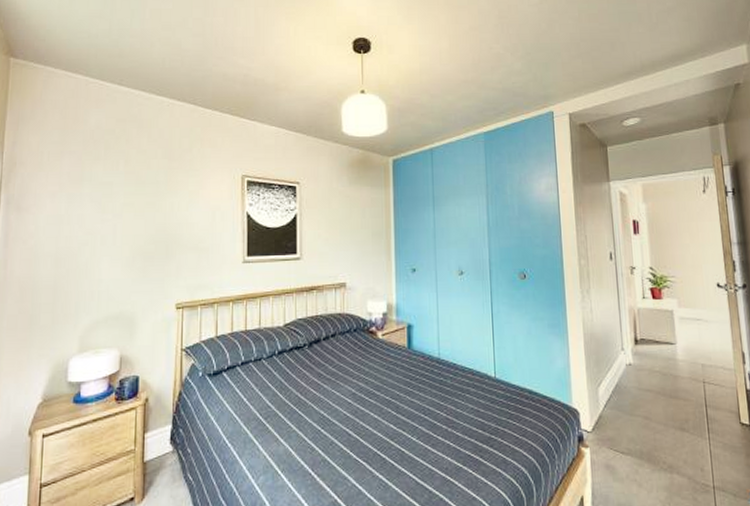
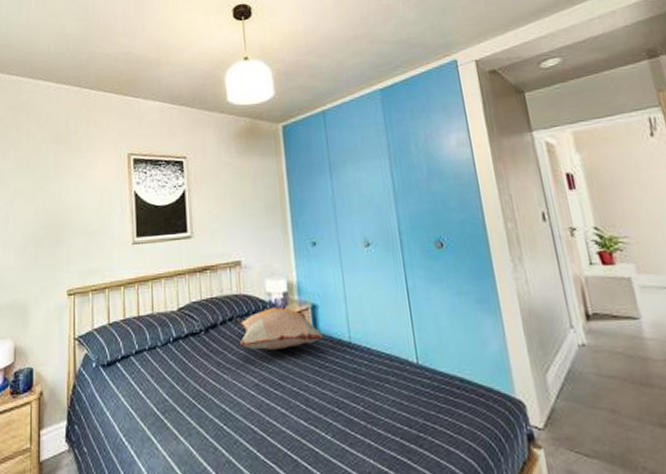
decorative pillow: none [337,326,417,363] -> present [234,307,324,350]

